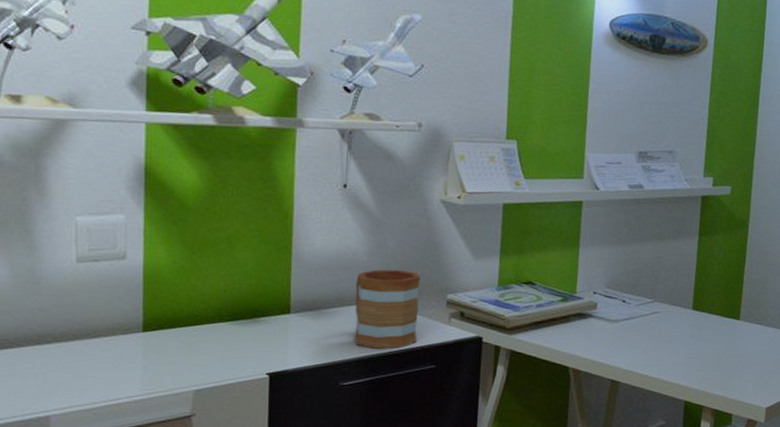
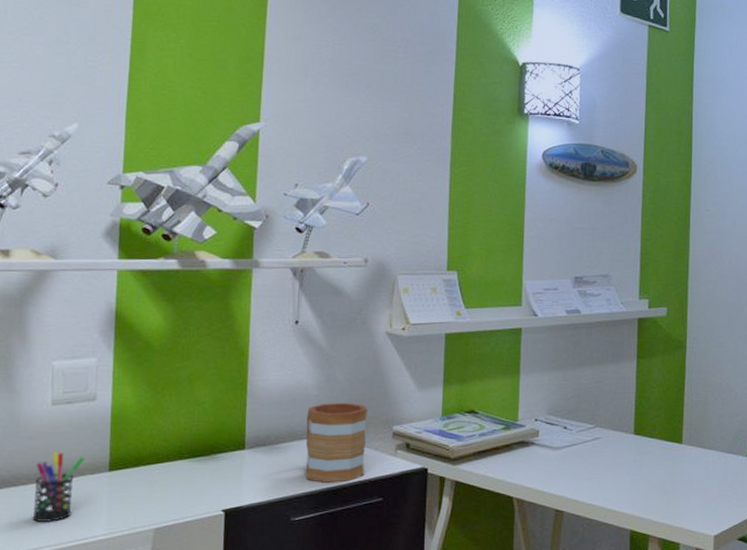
pen holder: none [59,310,116,382] -> present [32,451,85,522]

